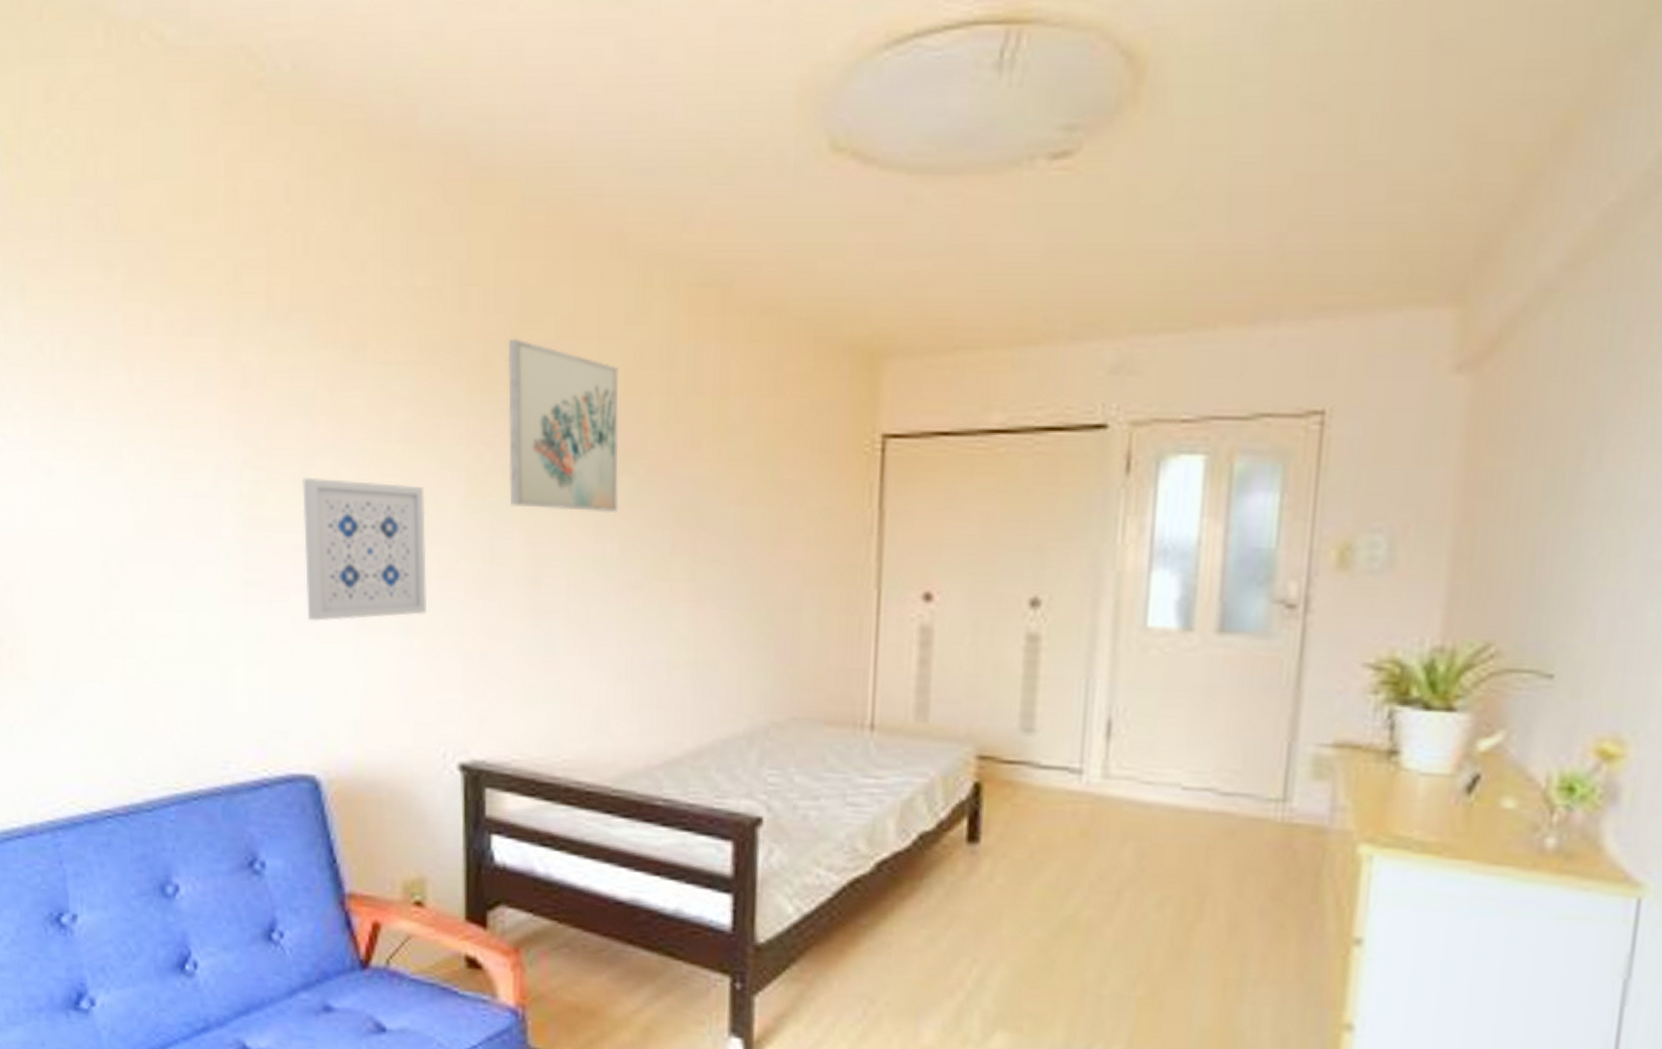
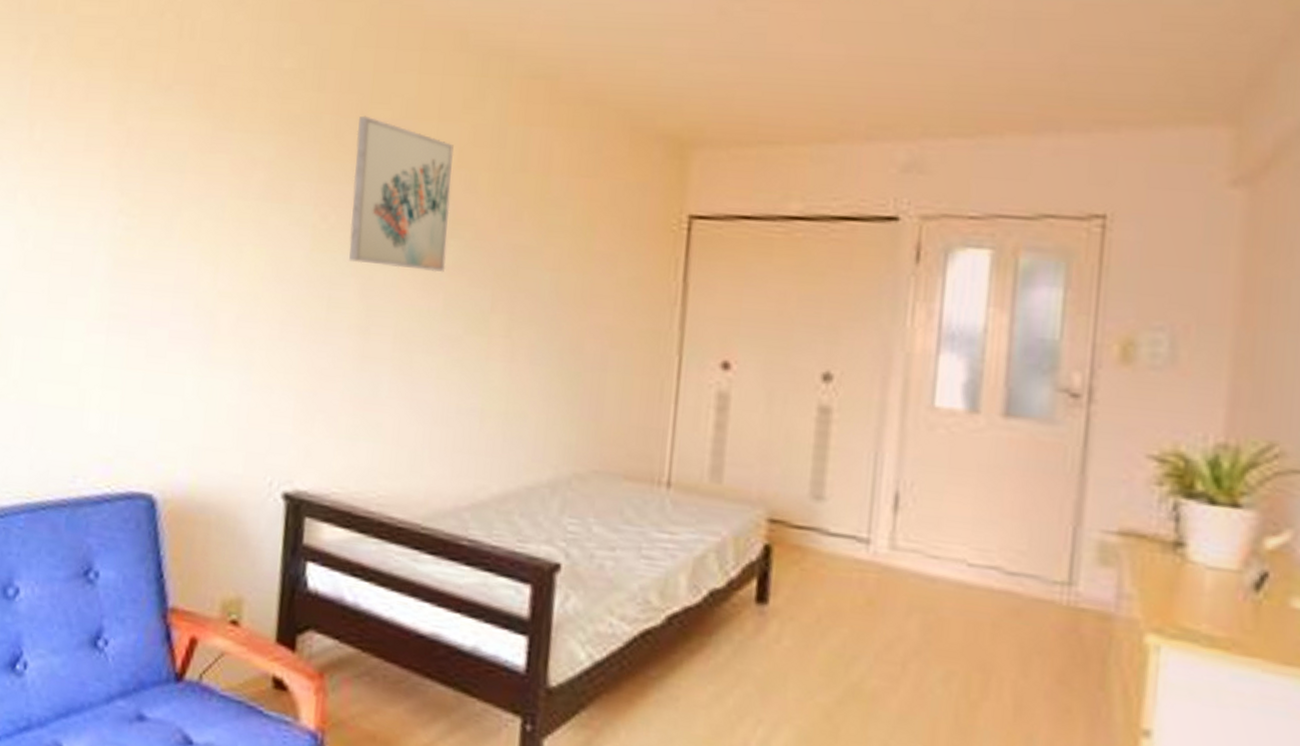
wall art: present [302,477,428,621] -> none [161,226,274,355]

